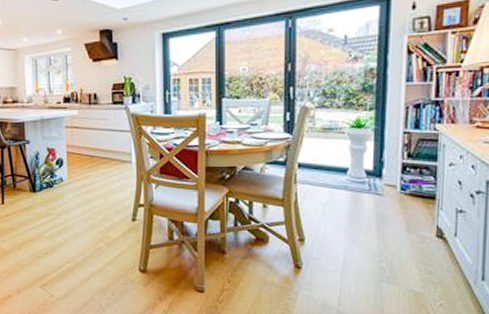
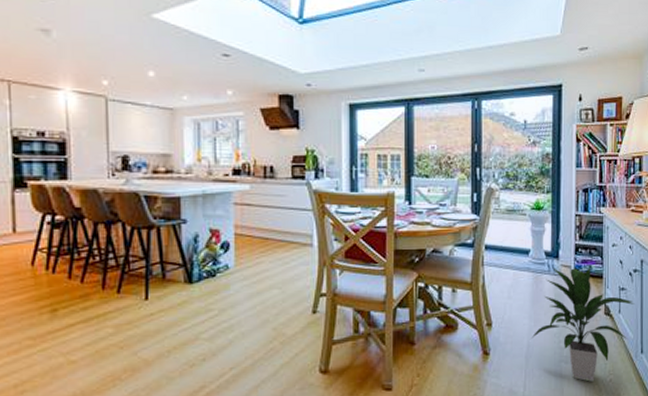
indoor plant: none [347,187,476,304] -> present [531,267,635,382]

